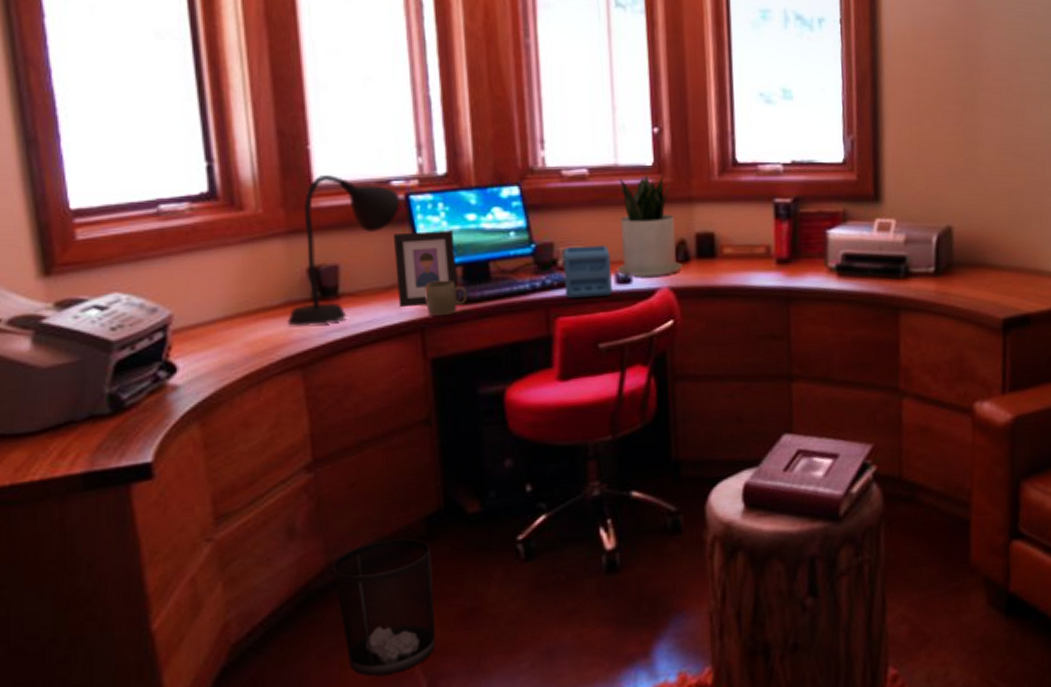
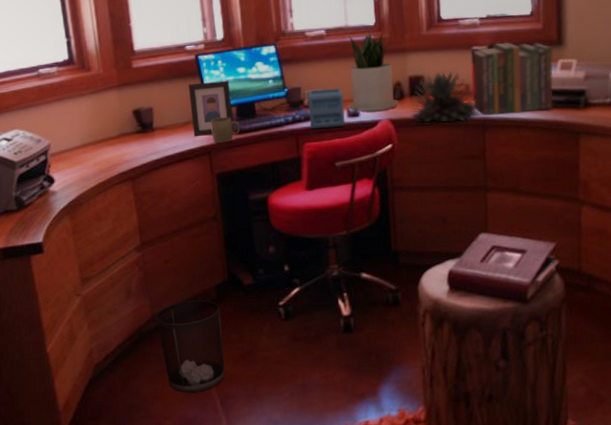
desk lamp: present [287,175,401,326] -> none [121,44,193,151]
succulent plant: none [697,228,783,294] -> present [411,71,480,124]
books: none [774,195,870,285] -> present [472,42,554,116]

